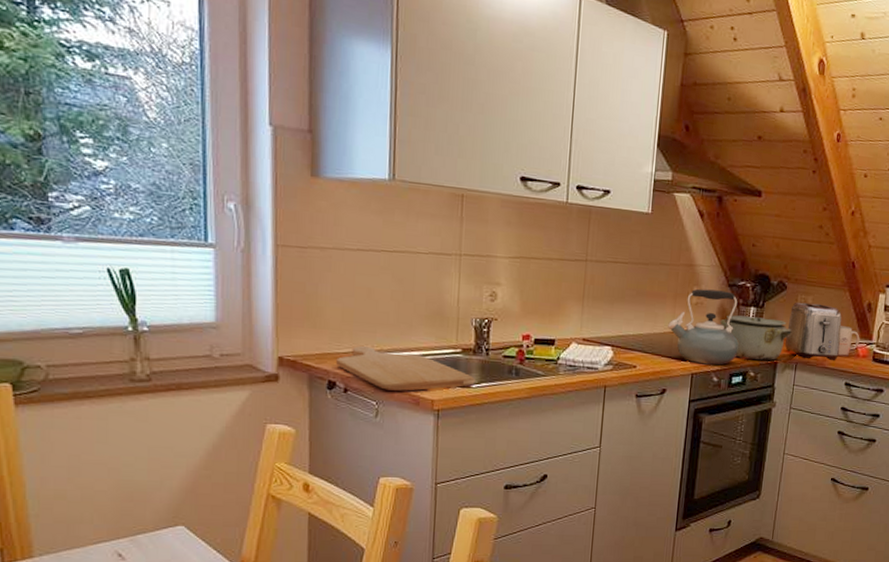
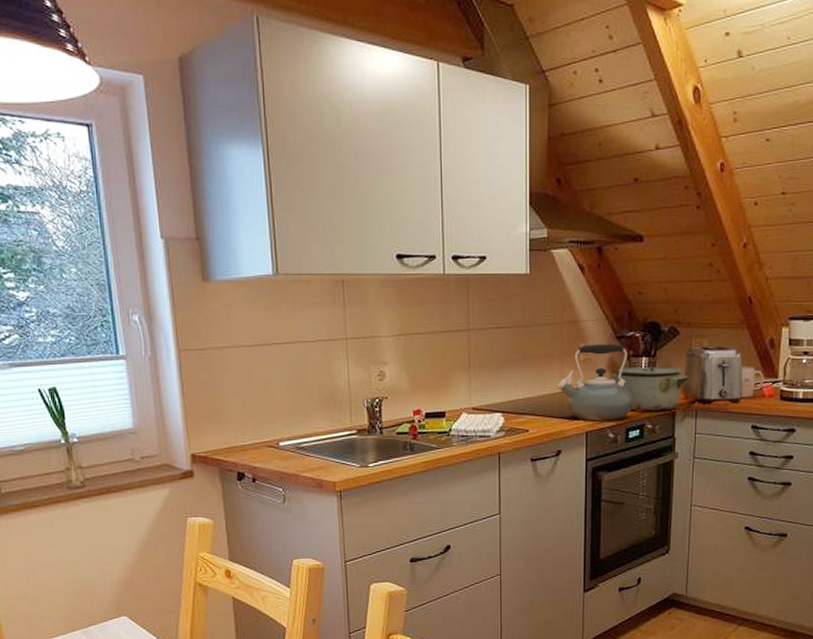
chopping board: present [336,346,475,391] -> none [243,437,372,476]

